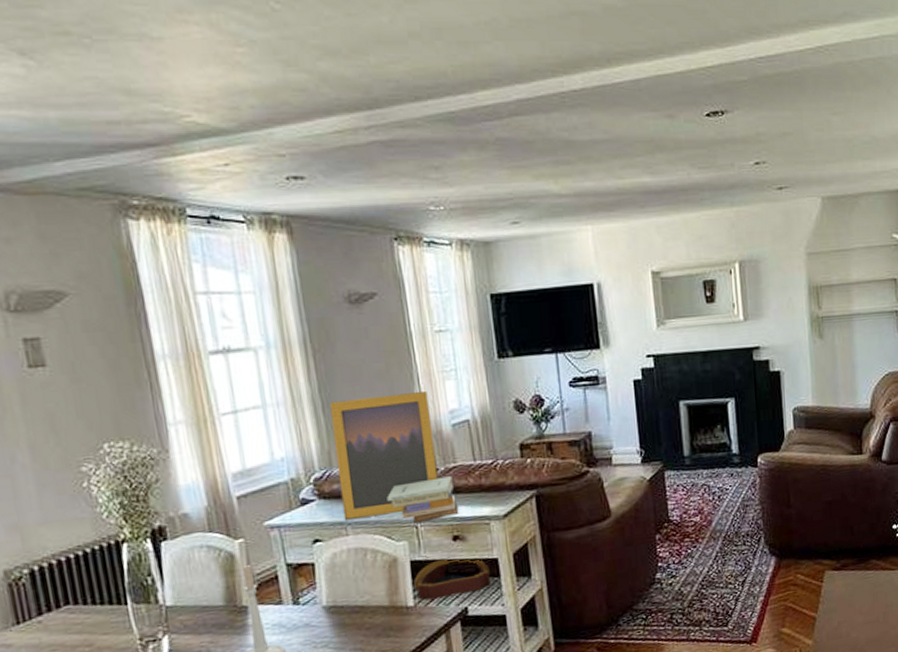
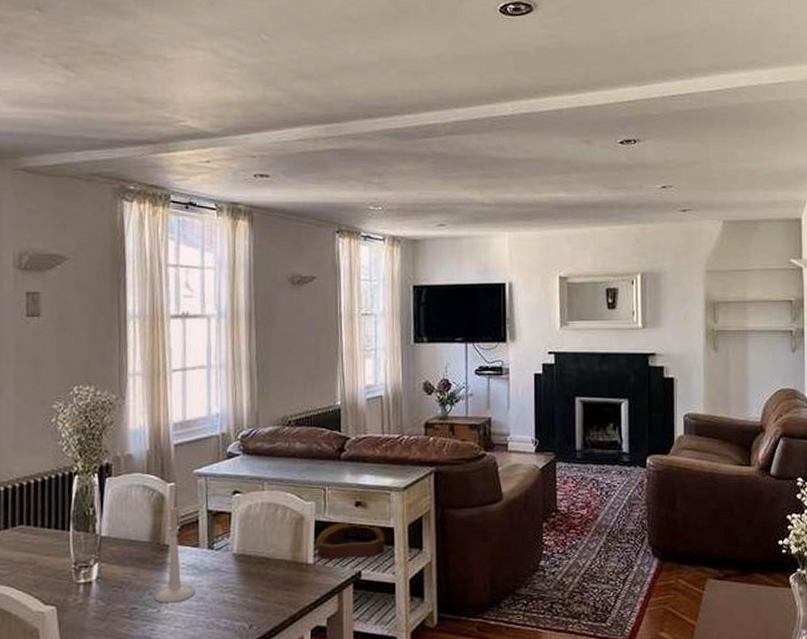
picture frame: present [329,390,438,521] -> none [262,366,349,477]
books: present [387,476,459,523] -> none [302,446,364,486]

